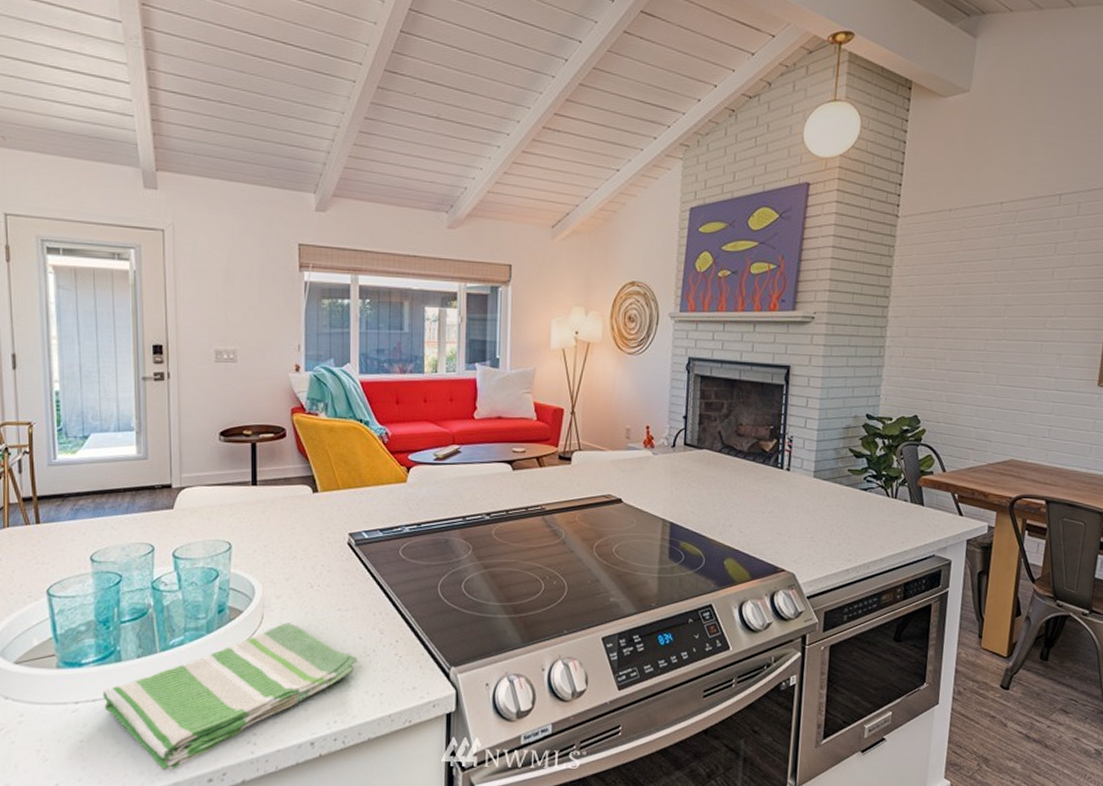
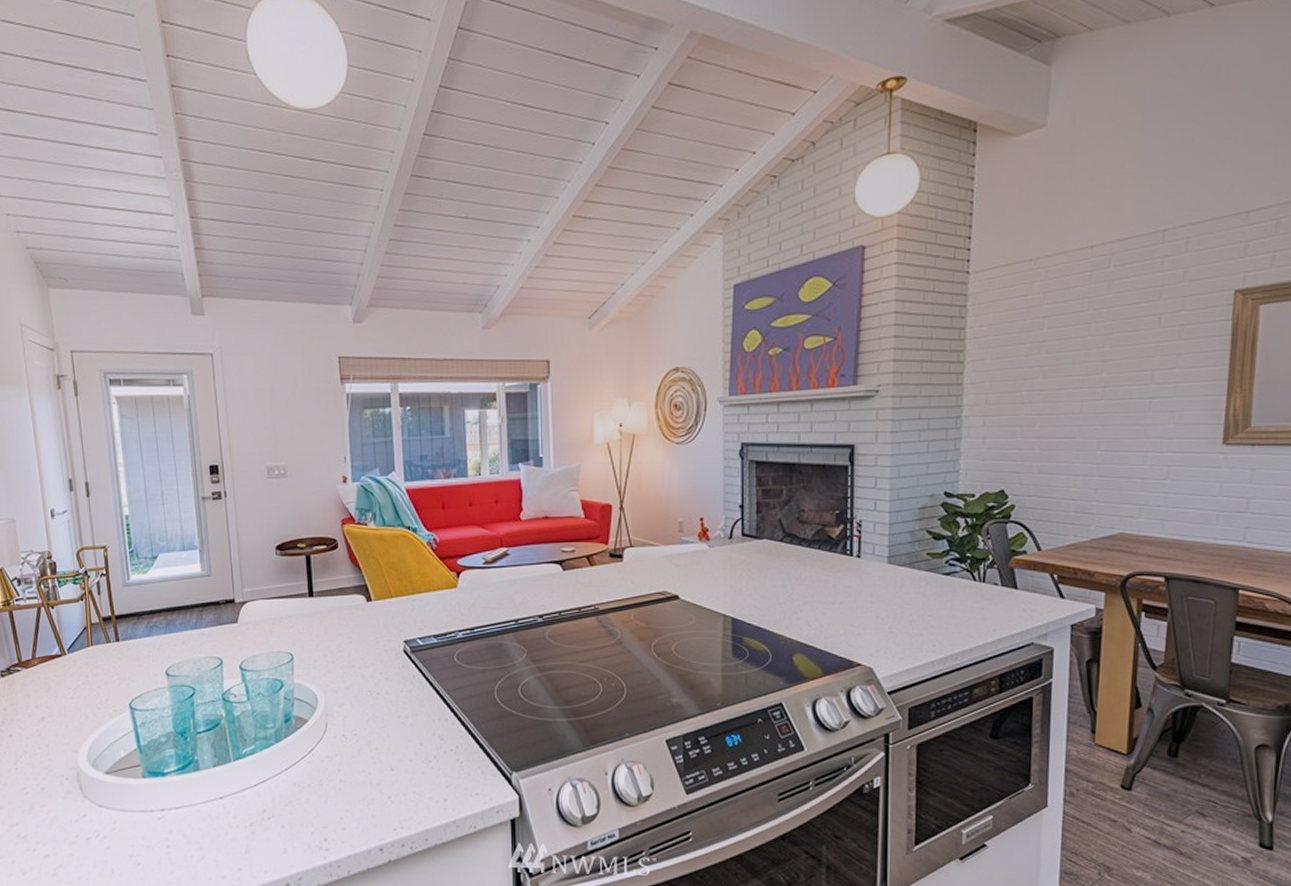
dish towel: present [102,623,358,770] -> none [184,731,420,875]

